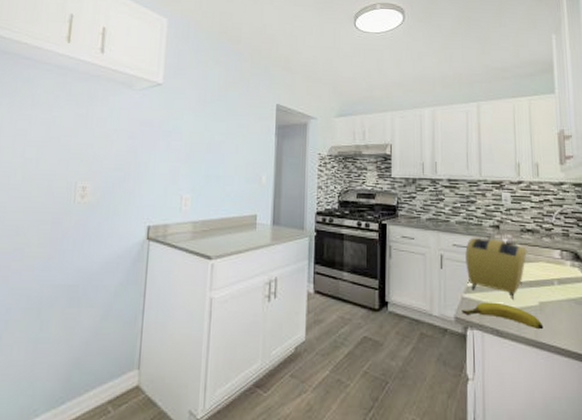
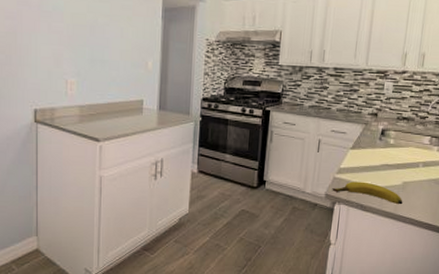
toaster: present [465,237,527,300] -> none [341,124,400,180]

